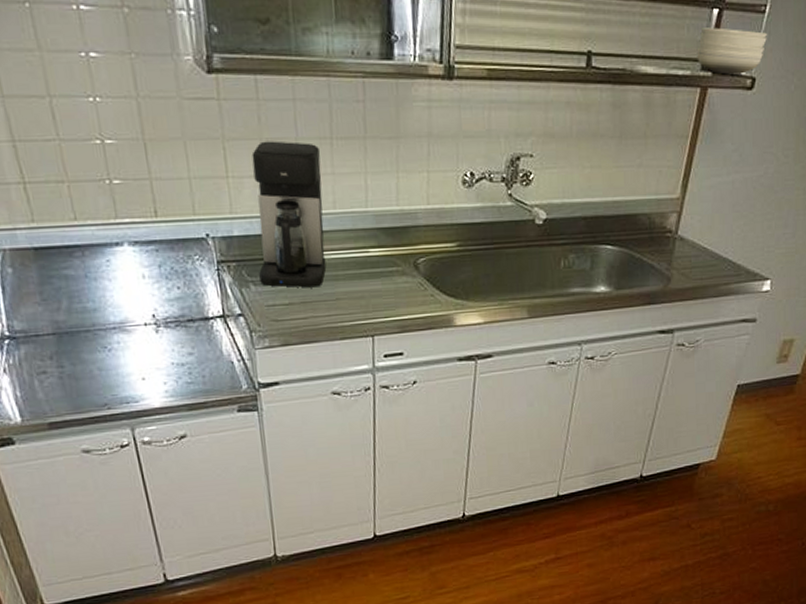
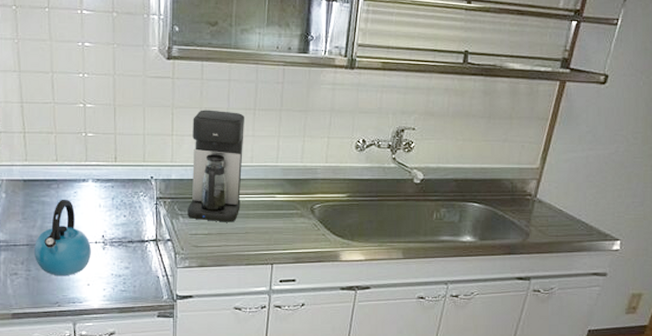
kettle: none [63,270,142,371] -> present [34,199,91,276]
bowl: present [696,27,768,75] -> none [557,35,620,72]

